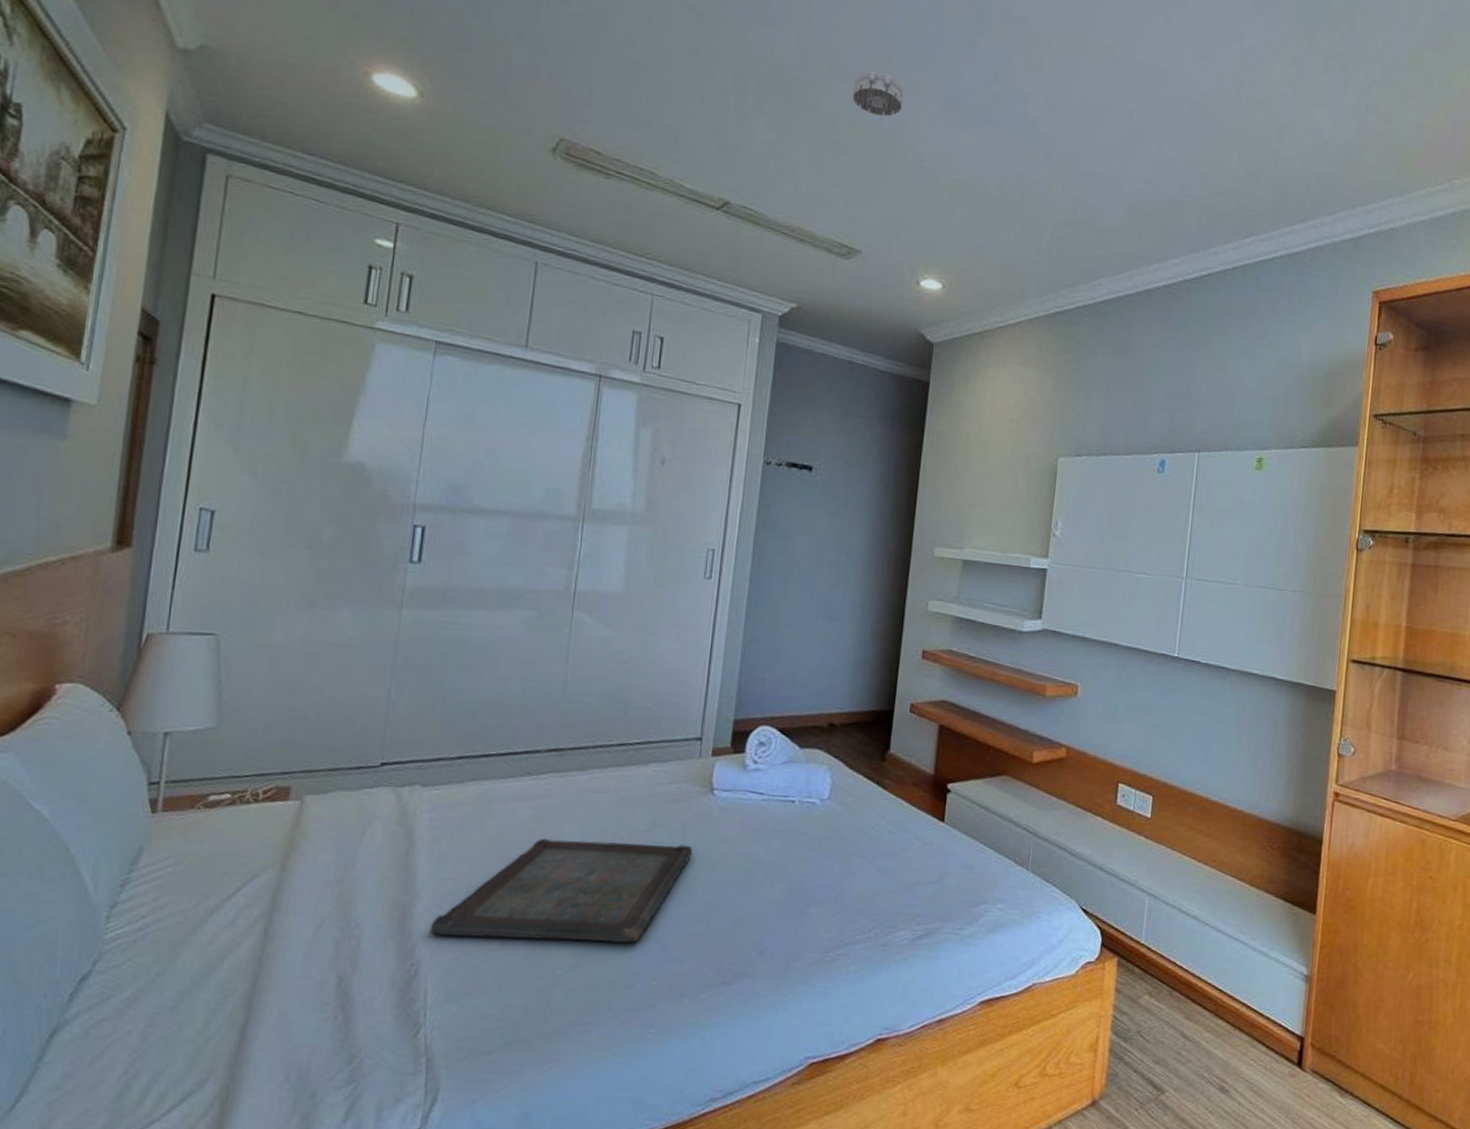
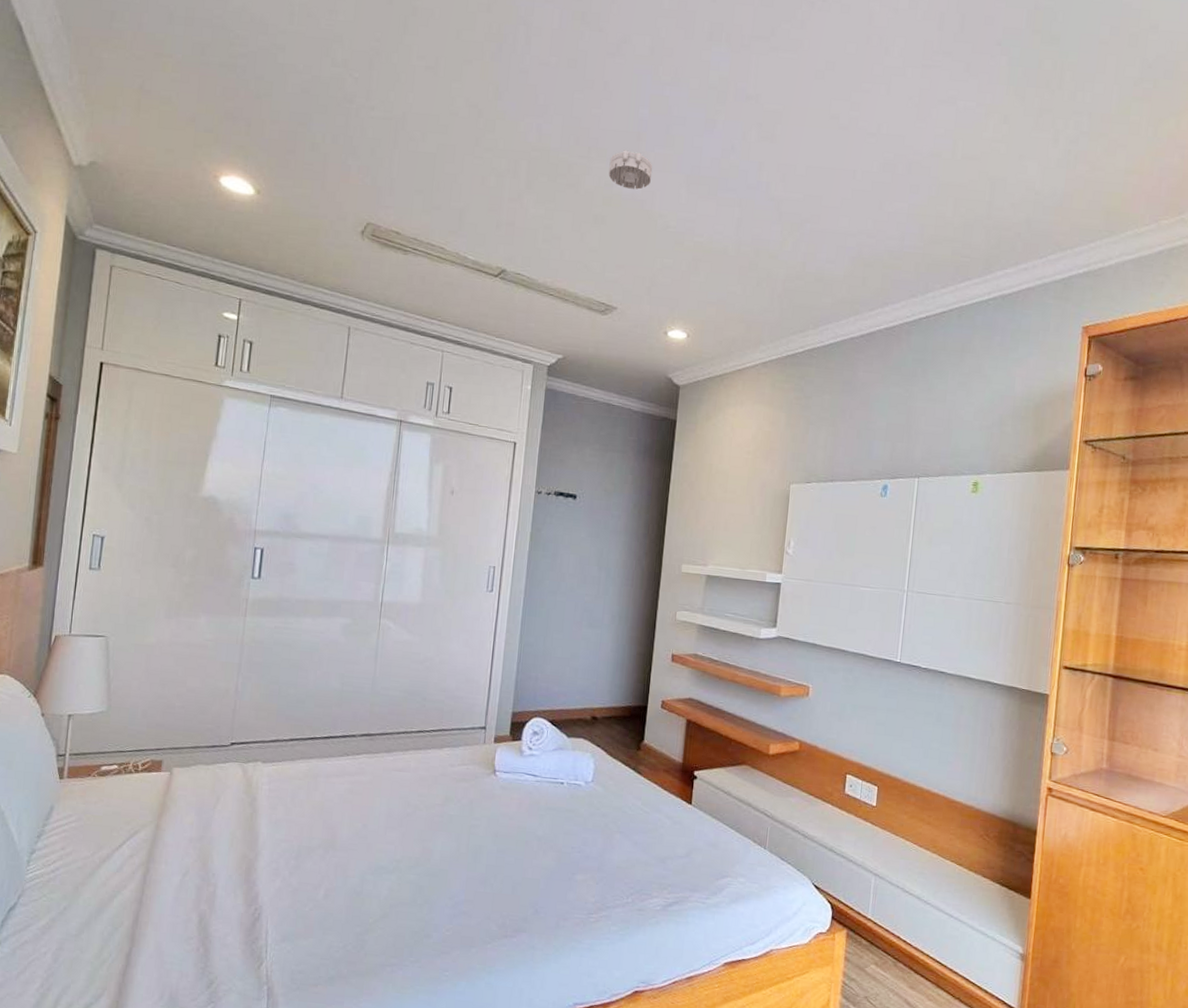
serving tray: present [429,838,693,944] -> none [269,808,479,900]

